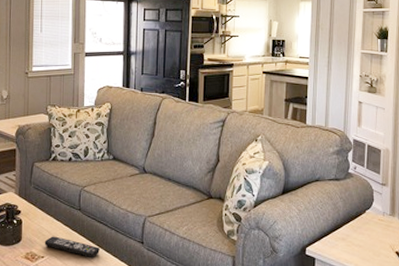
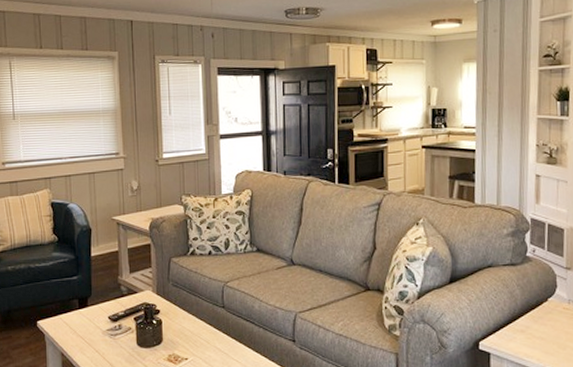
remote control: present [44,236,100,258] -> none [187,336,248,359]

